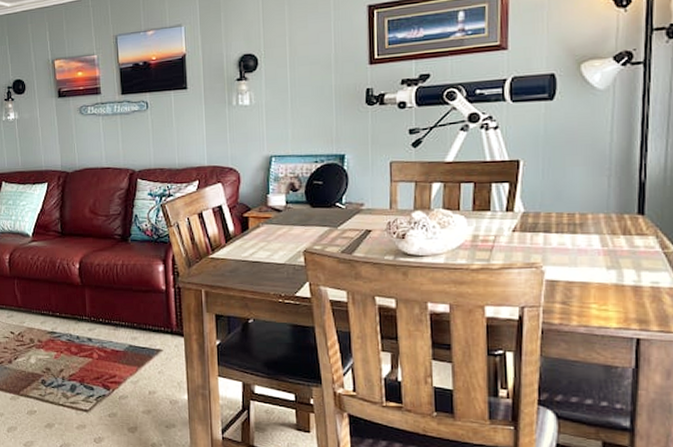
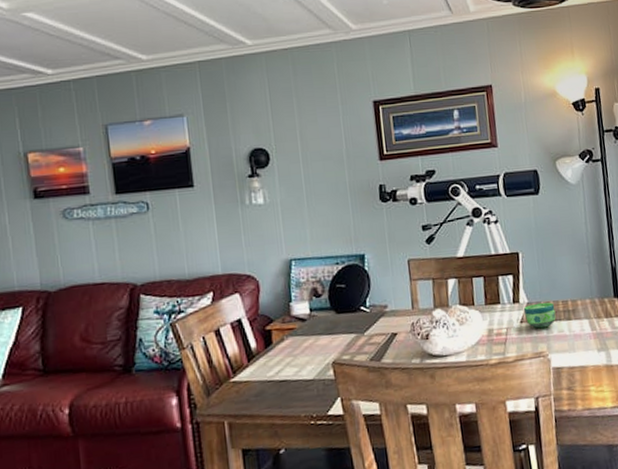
cup: none [517,213,558,239] -> present [523,302,556,329]

